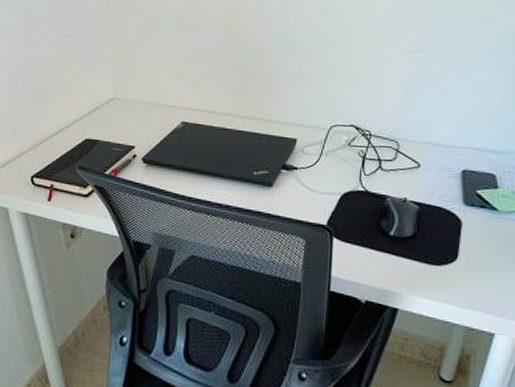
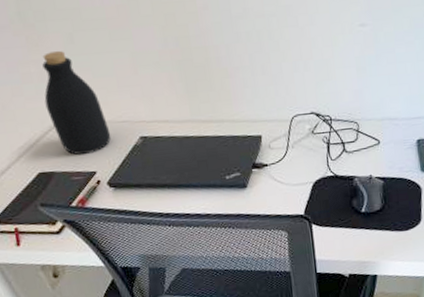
bottle: none [107,39,157,129] -> present [42,51,111,155]

